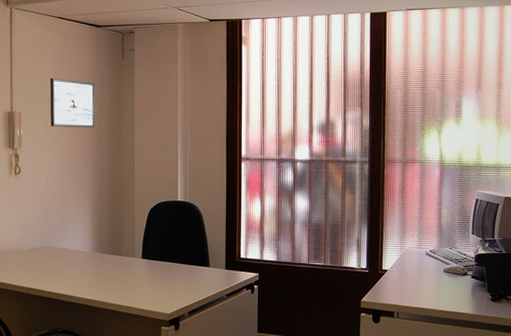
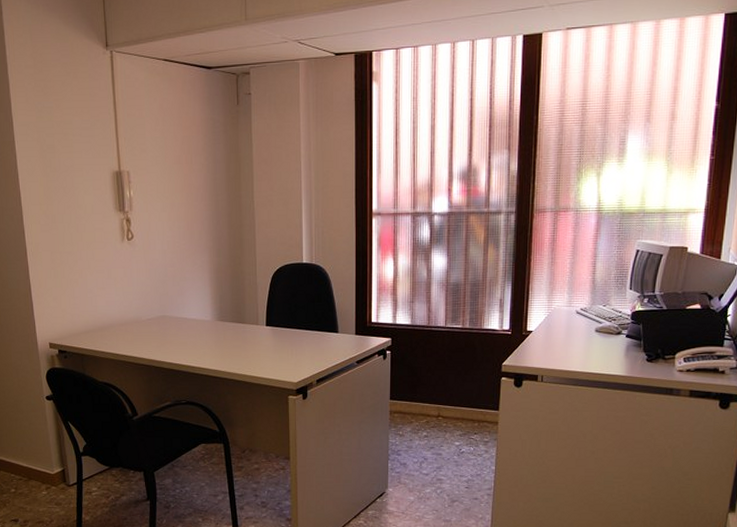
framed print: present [49,77,96,129] -> none [158,130,210,186]

